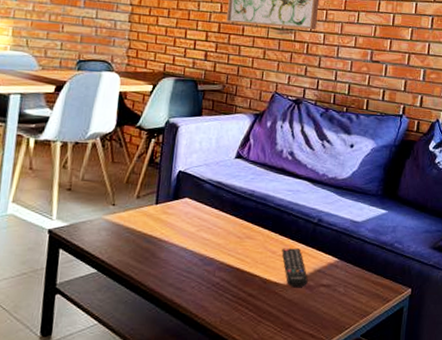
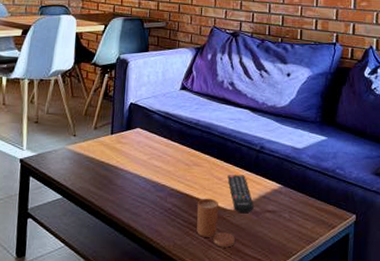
candle: none [246,272,286,323] -> present [197,198,235,248]

